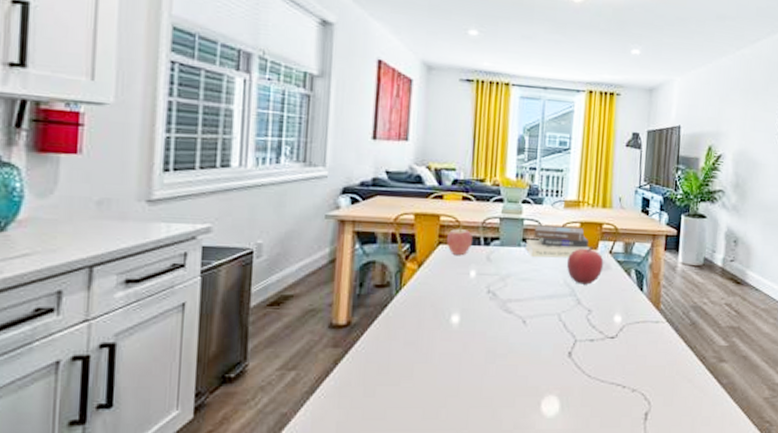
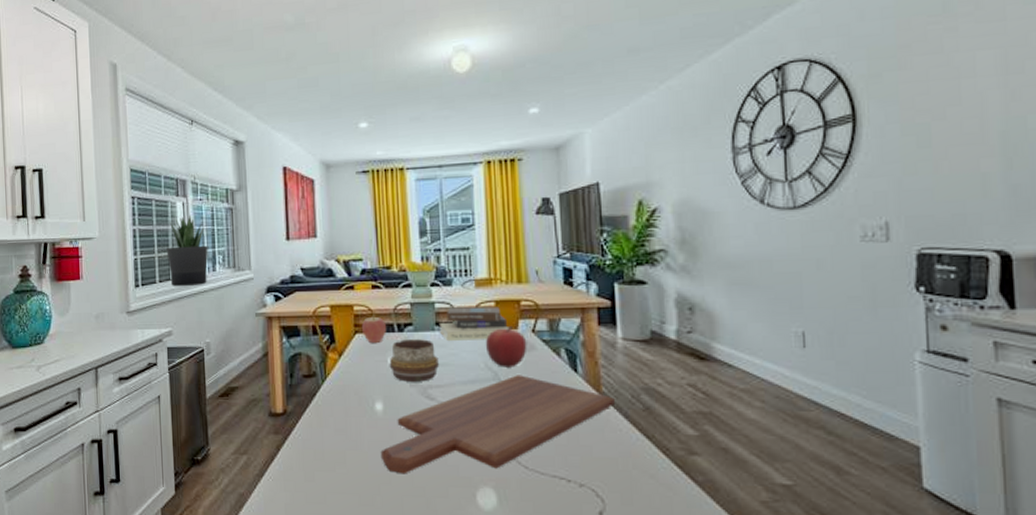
planter: none [214,92,273,178] -> present [166,214,208,287]
cutting board: none [451,291,670,386] -> present [380,375,616,474]
decorative bowl: none [471,253,522,296] -> present [389,339,440,382]

